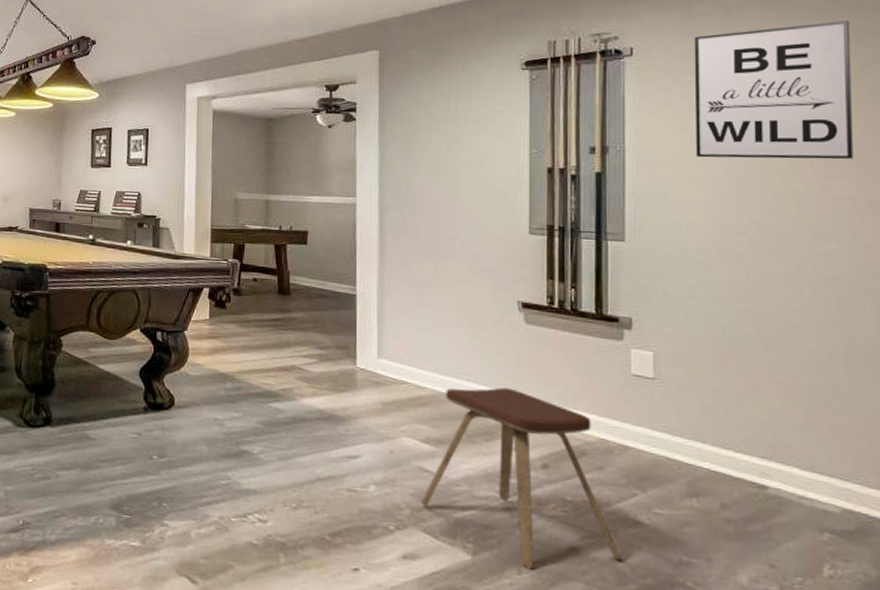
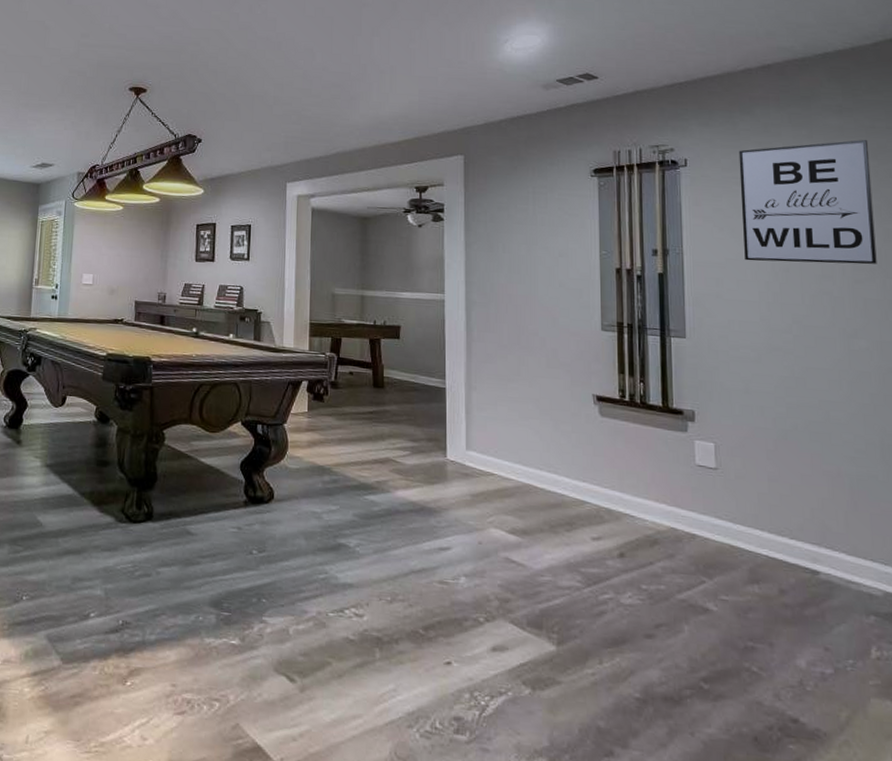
music stool: present [421,387,623,570] -> none [508,478,694,659]

